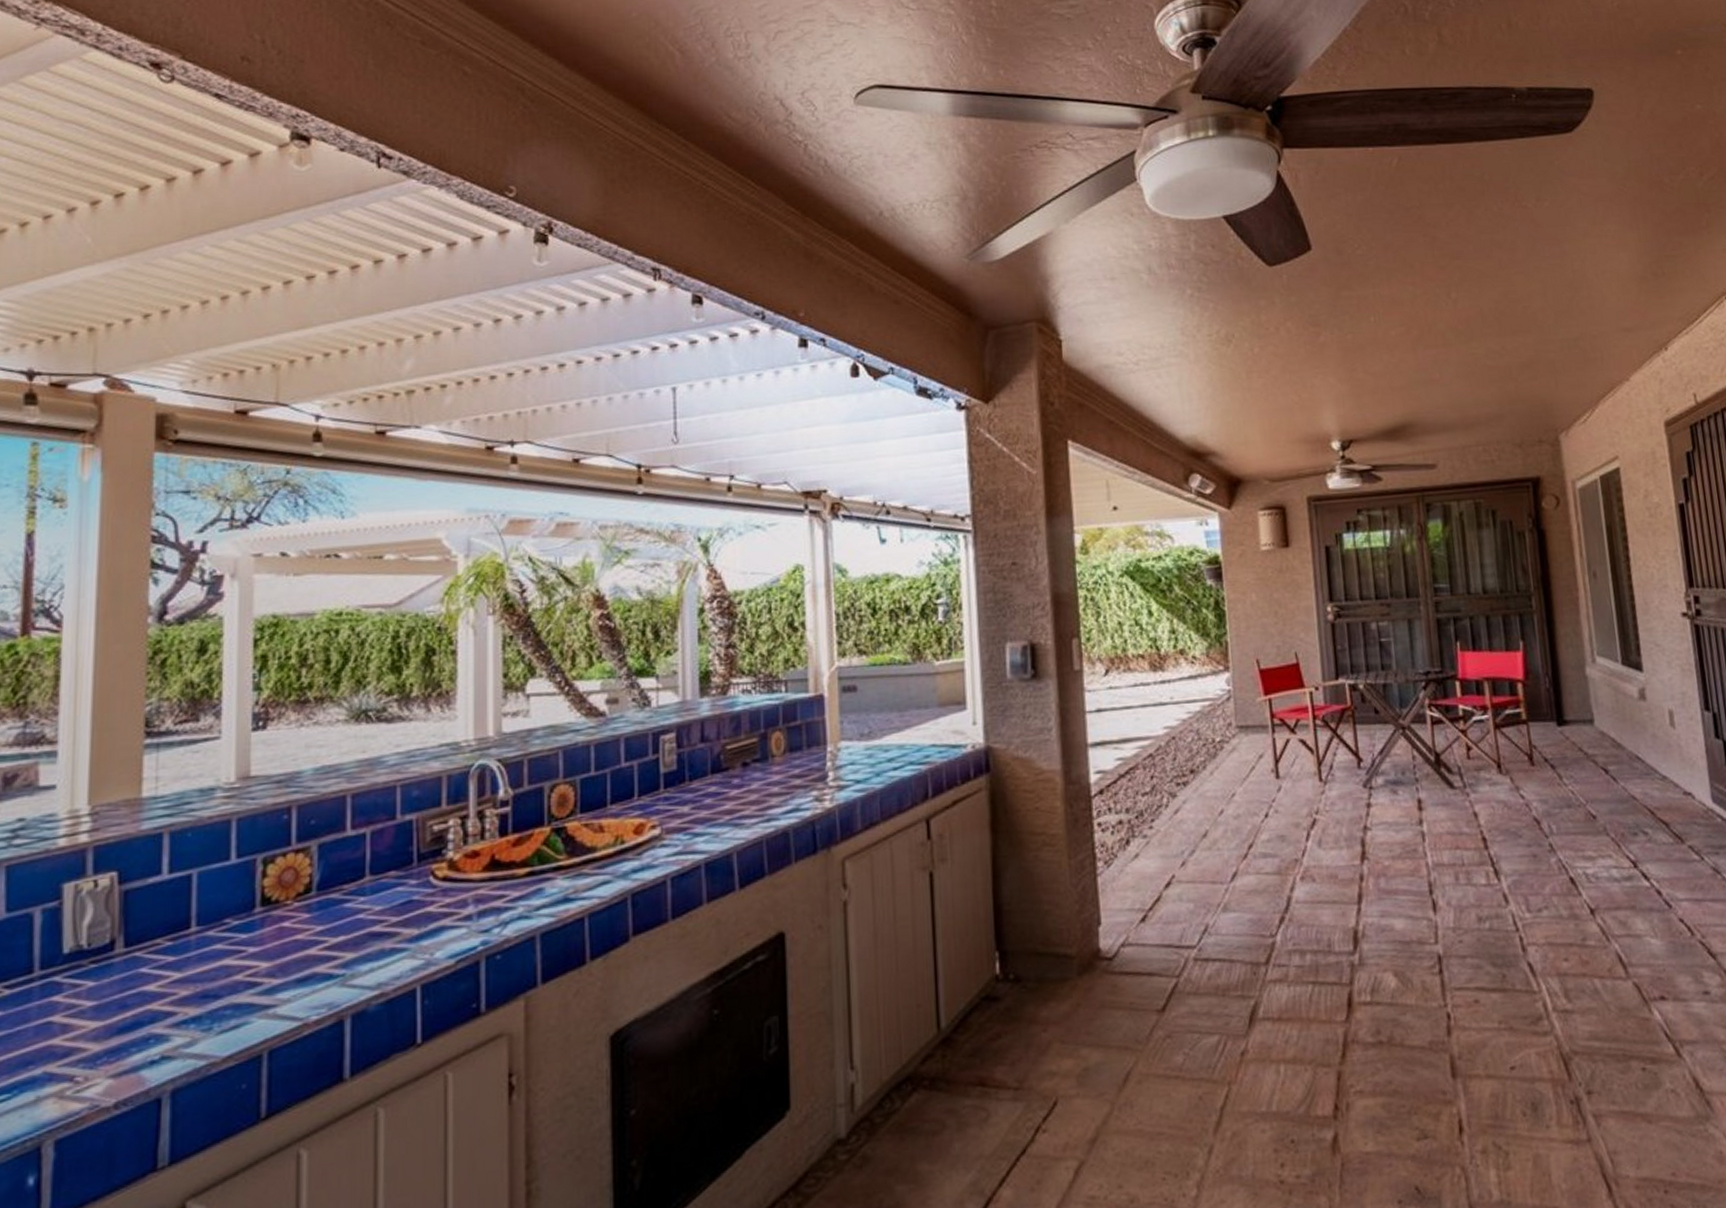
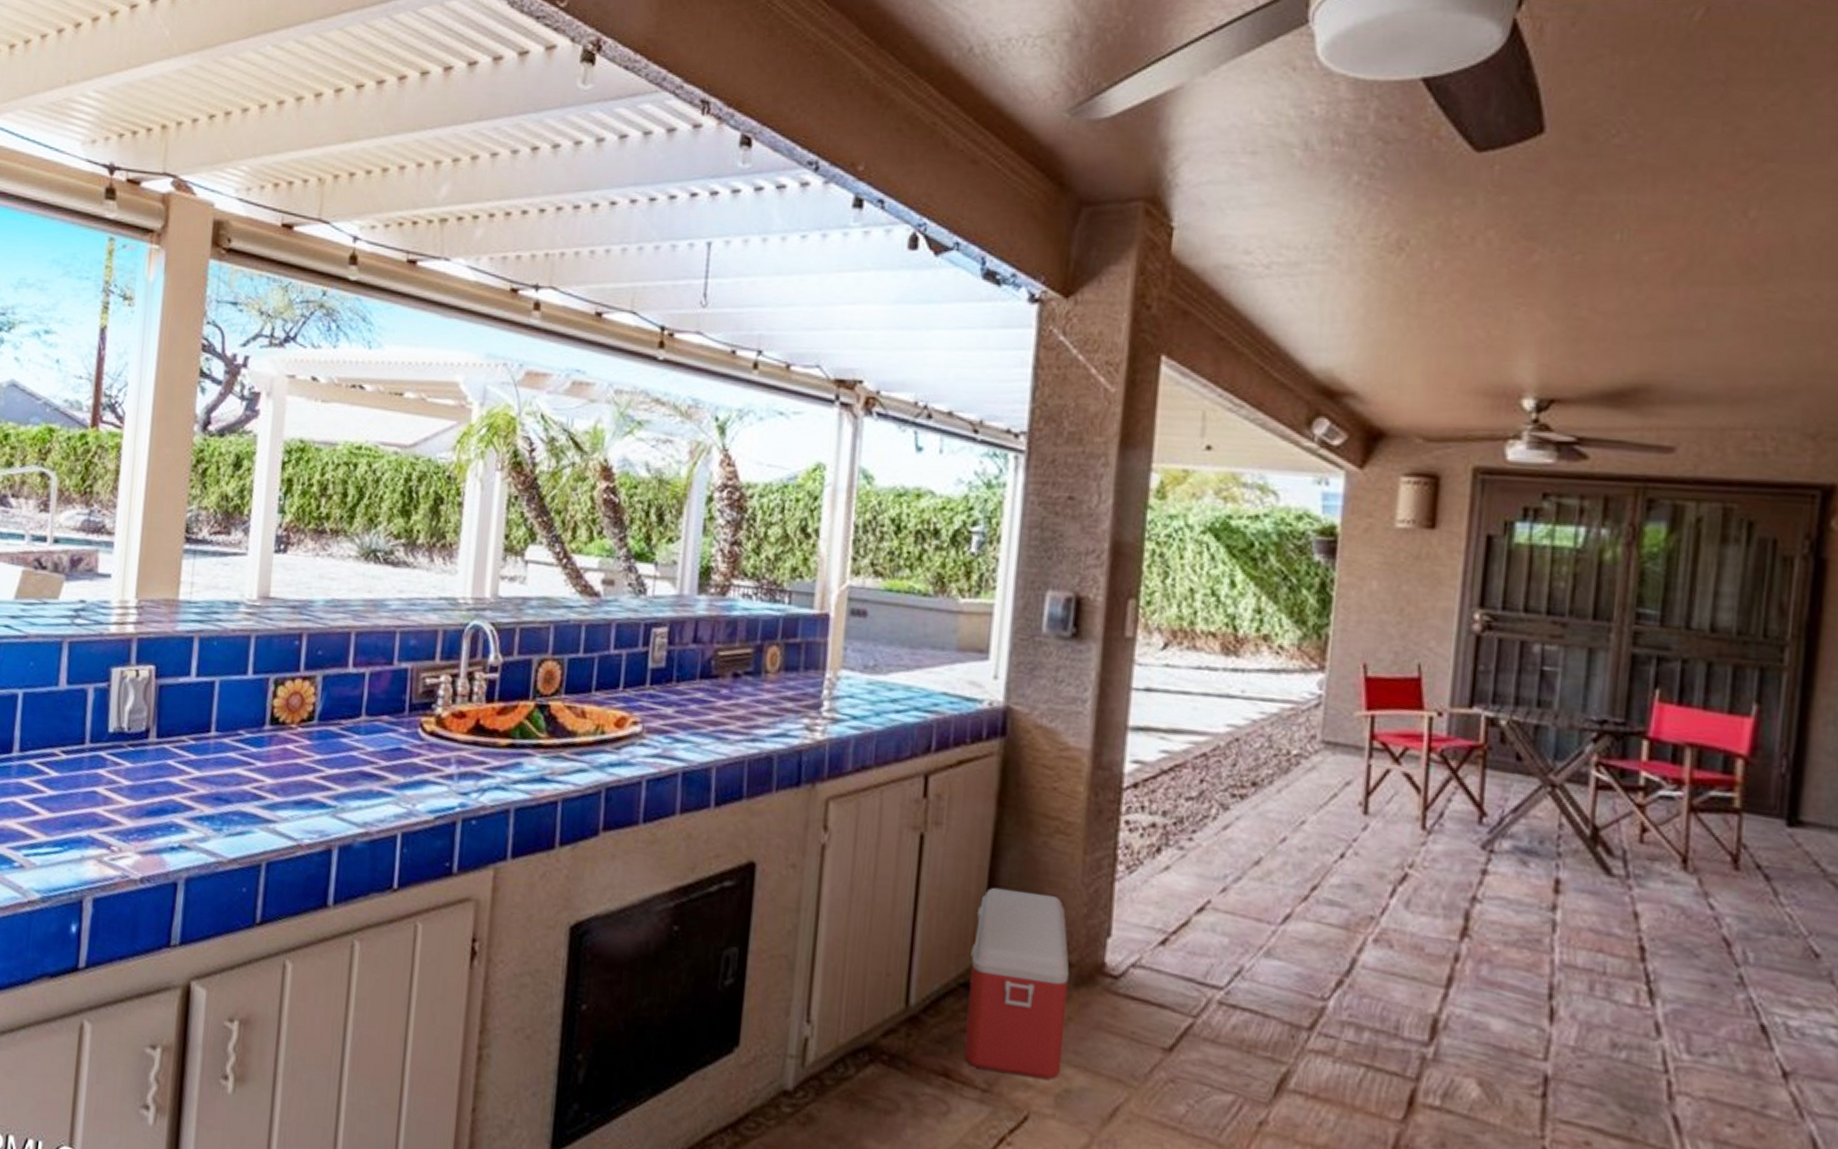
cooler: none [987,901,1078,1070] -> present [964,887,1070,1080]

